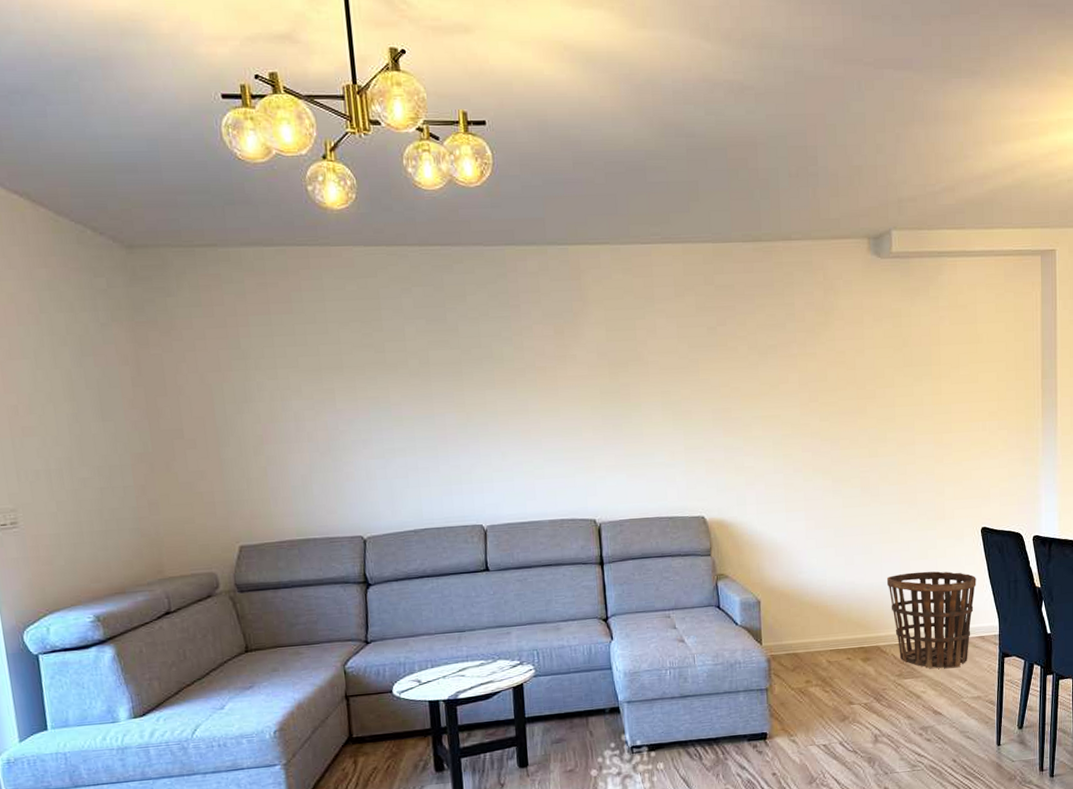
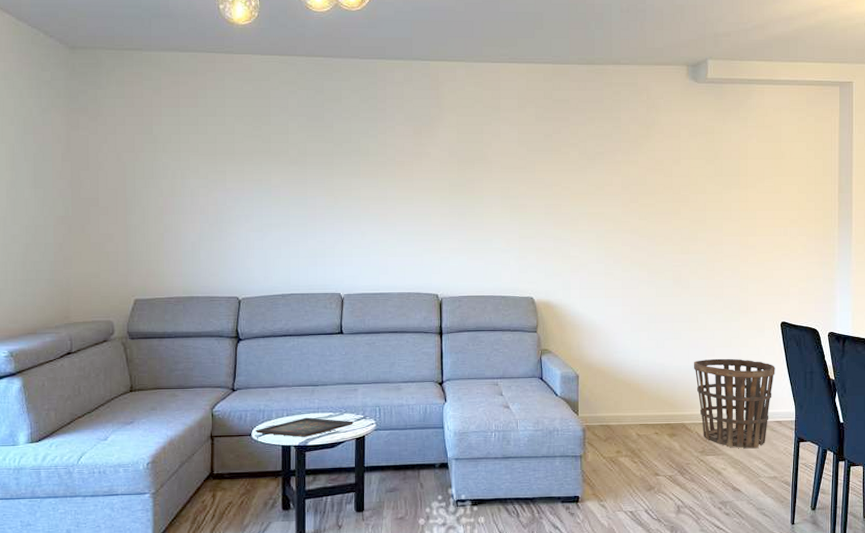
icon panel: none [397,667,509,691] -> present [256,417,353,437]

